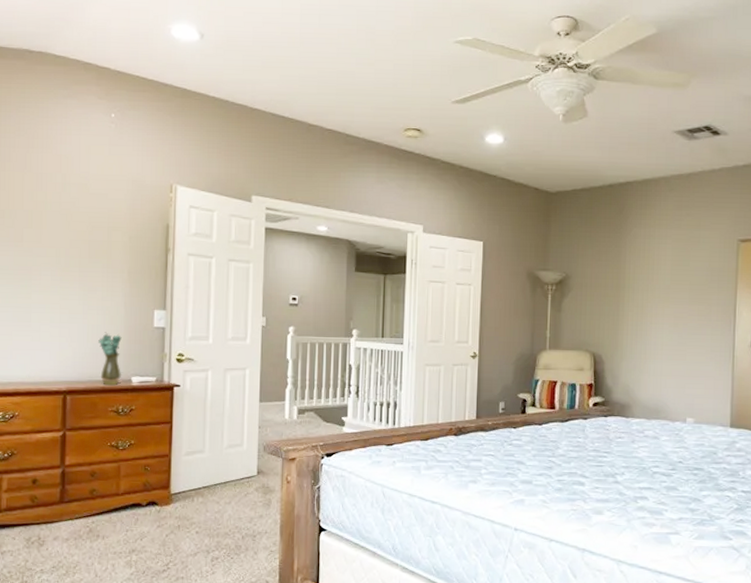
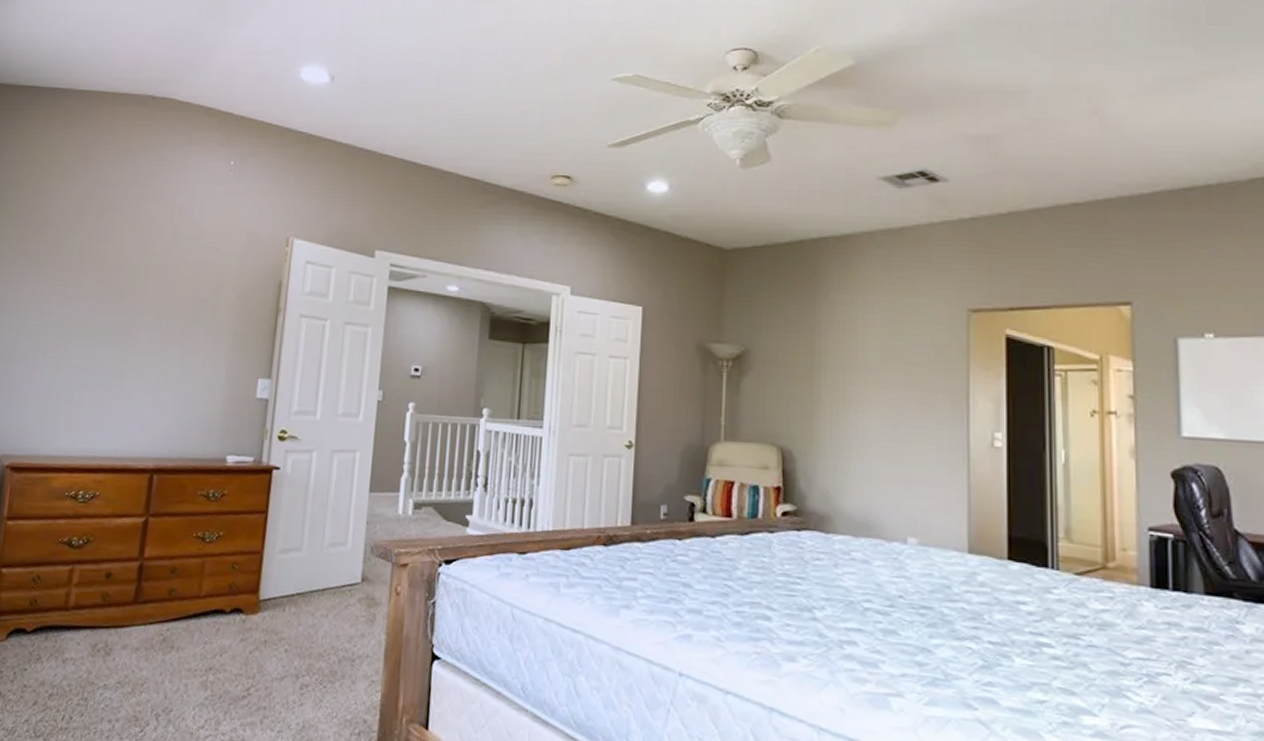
vase: present [98,332,122,386] -> none [192,402,220,466]

